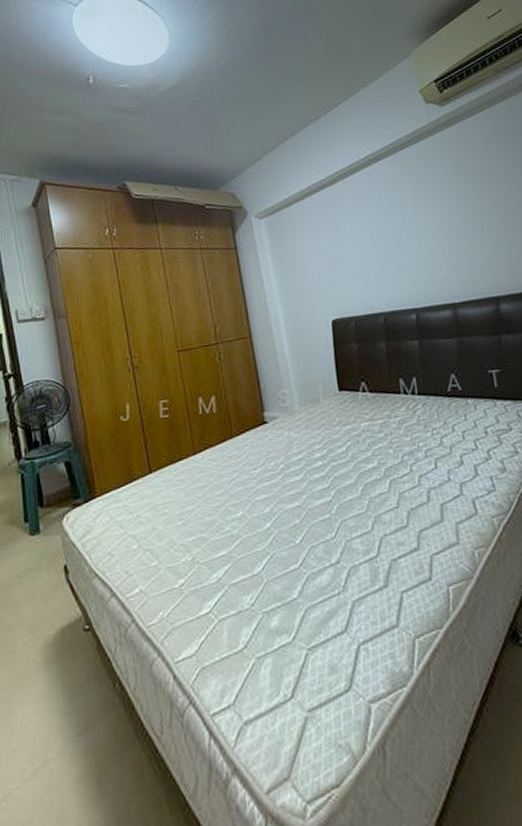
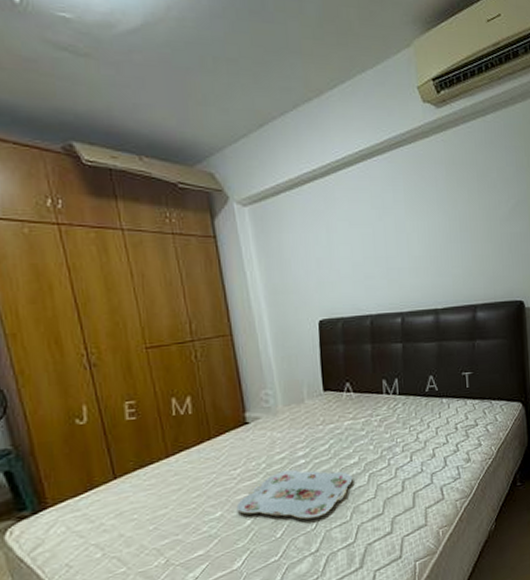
serving tray: none [256,472,373,526] -> present [236,469,353,520]

